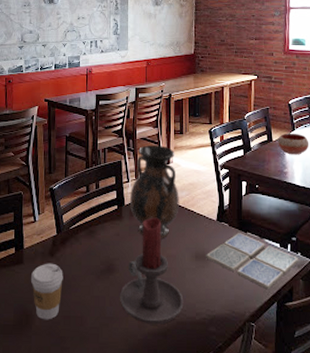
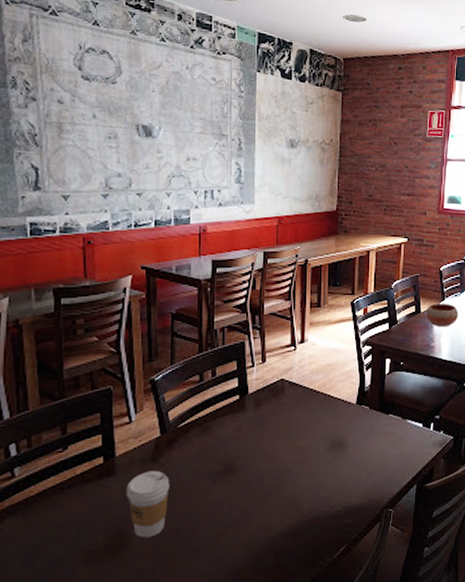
candle holder: present [120,217,184,325] -> none [242,405,317,526]
vase: present [130,145,179,238] -> none [255,321,314,429]
drink coaster: present [206,233,298,289] -> none [343,415,440,472]

